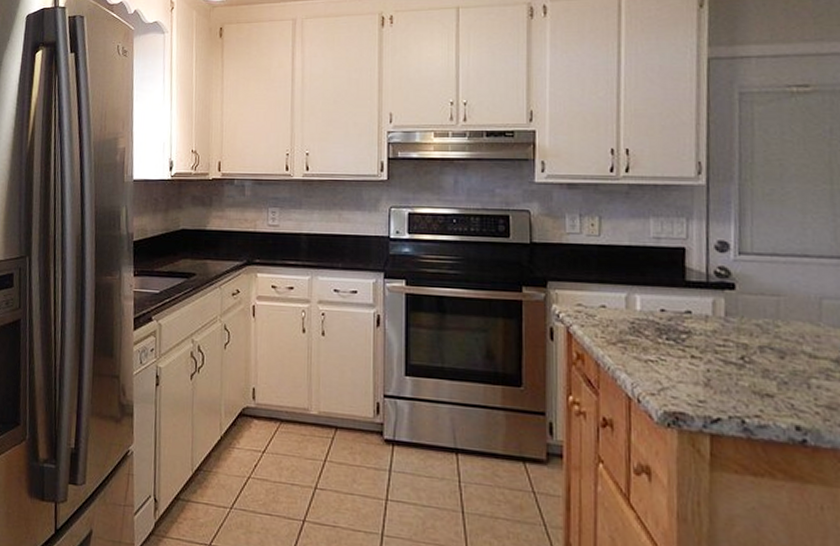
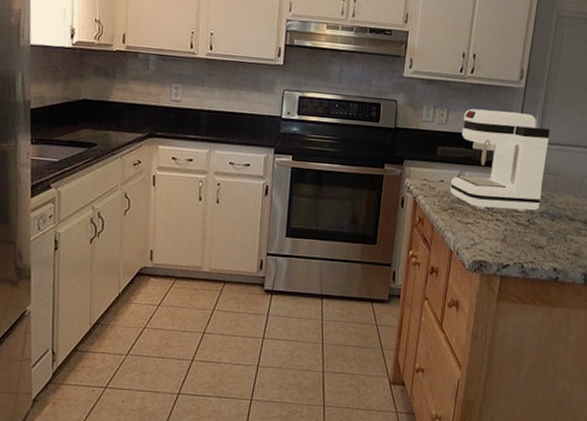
coffee maker: none [591,215,758,346] -> present [436,108,551,211]

